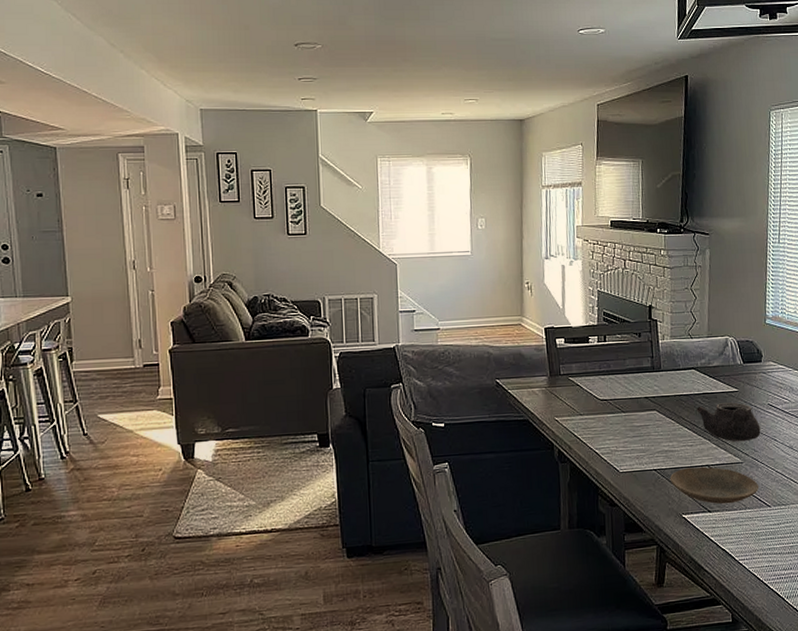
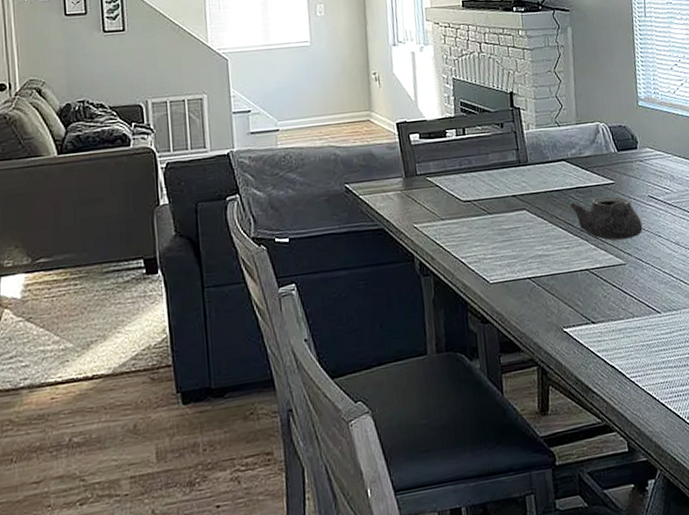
plate: present [669,466,759,504] -> none [546,271,647,314]

